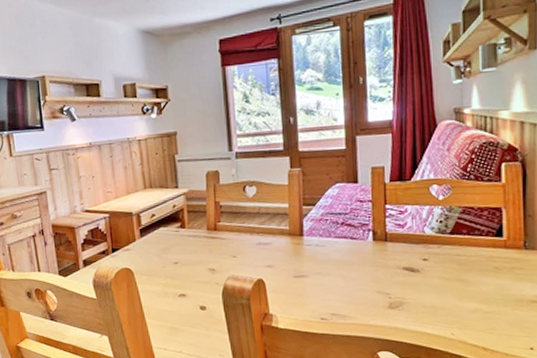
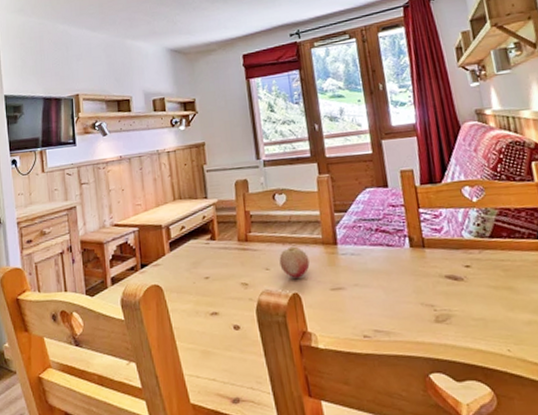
fruit: none [246,236,275,266] -> present [279,246,310,279]

